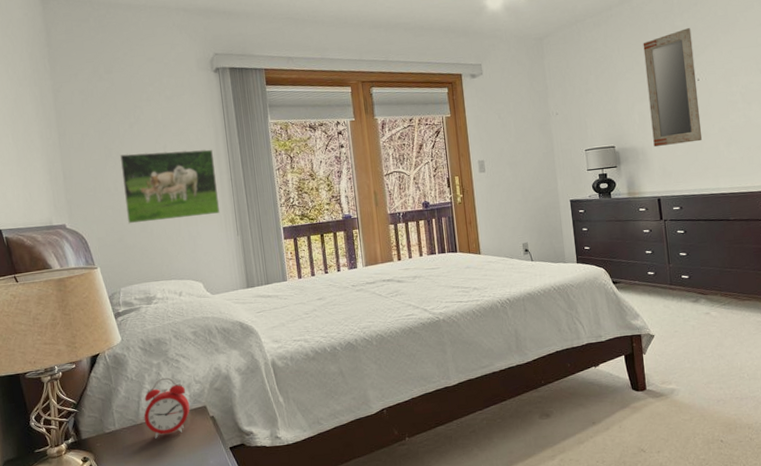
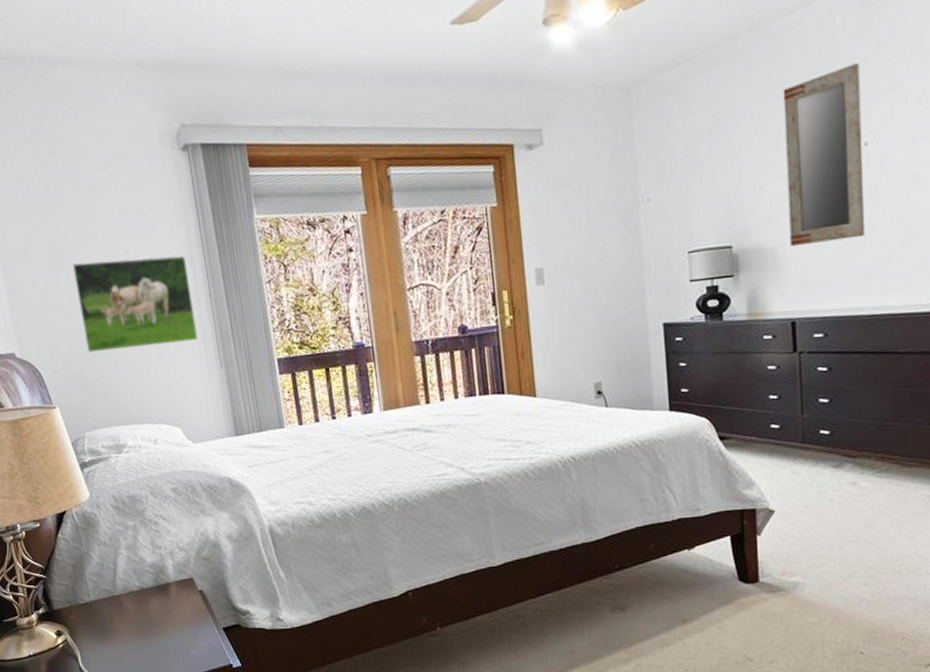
alarm clock: present [144,377,190,439] -> none [121,542,175,613]

